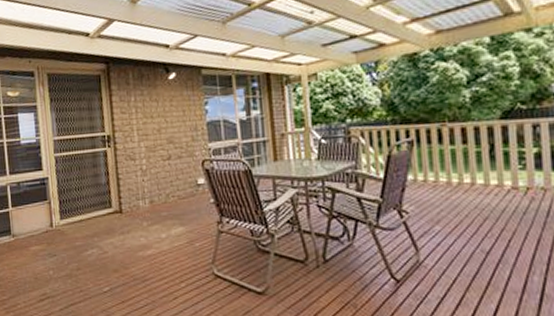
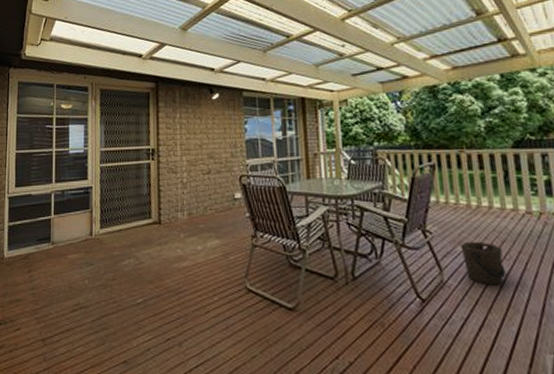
bucket: none [439,219,487,264] -> present [460,241,506,285]

